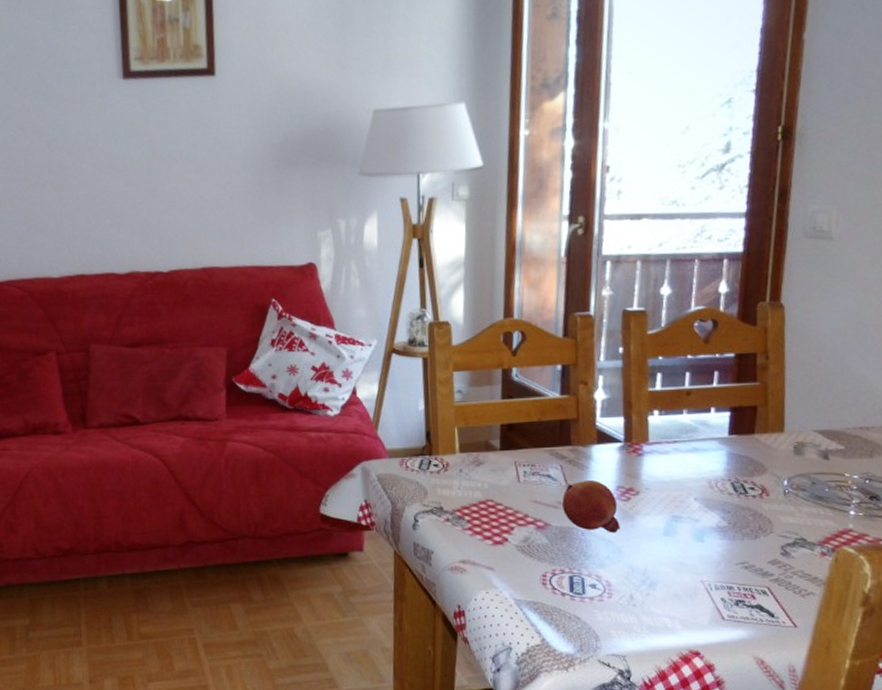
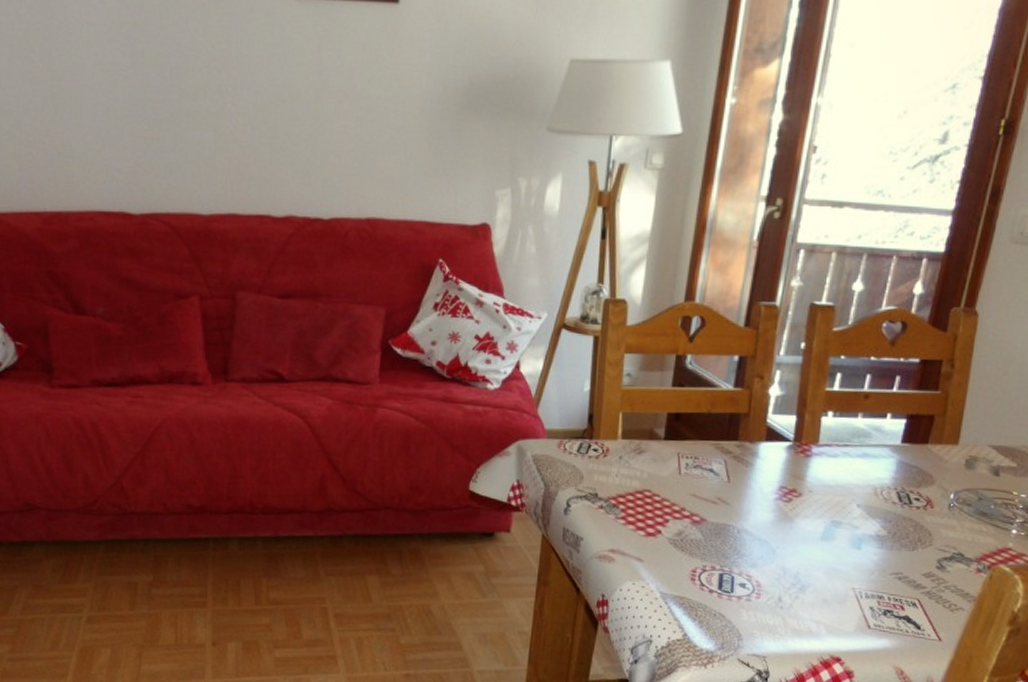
fruit: present [562,479,621,533] -> none [721,477,778,534]

